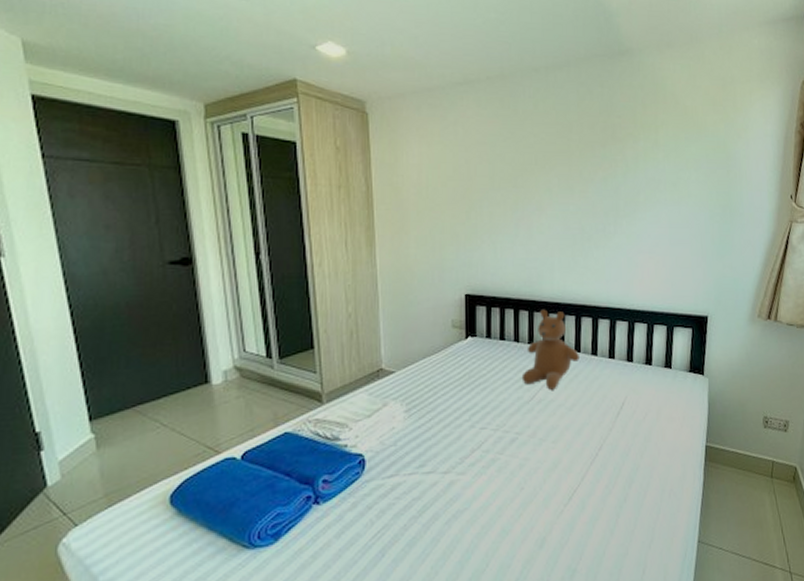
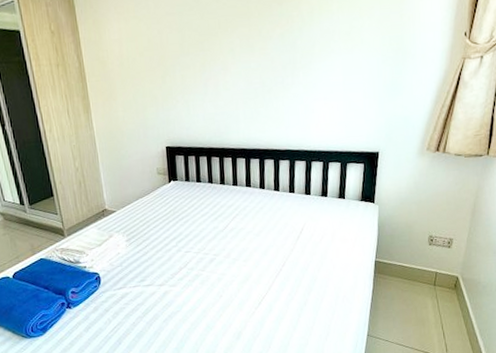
teddy bear: present [521,309,579,390] -> none [216,155,264,220]

